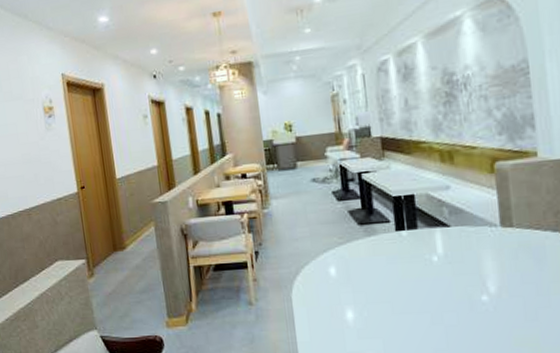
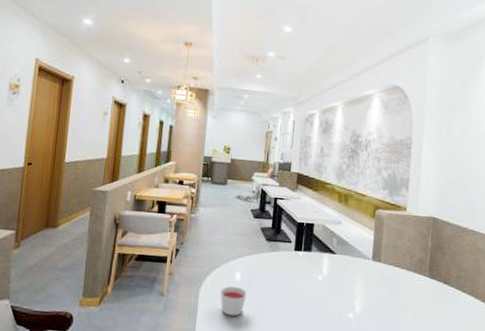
candle: none [316,283,348,318] -> present [220,286,247,316]

